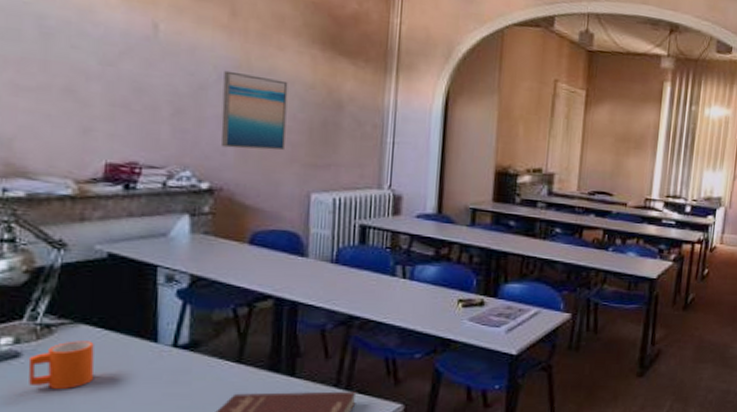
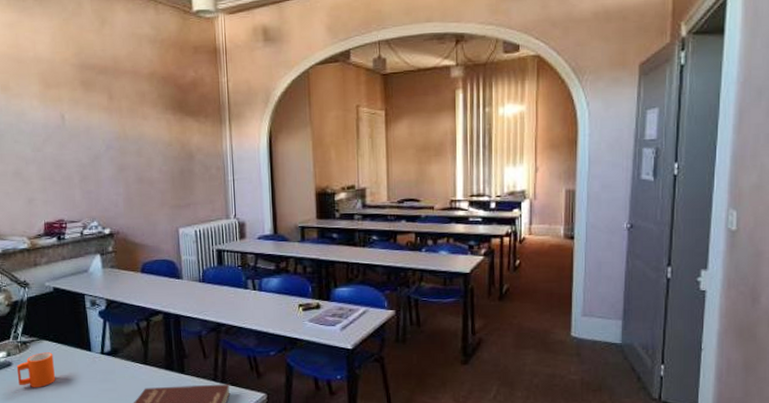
wall art: present [221,70,288,151] -> none [110,141,156,201]

